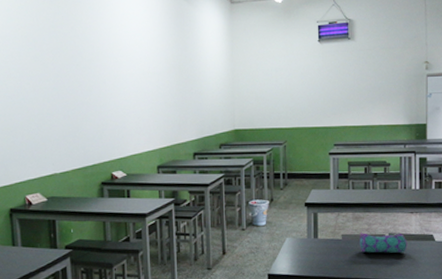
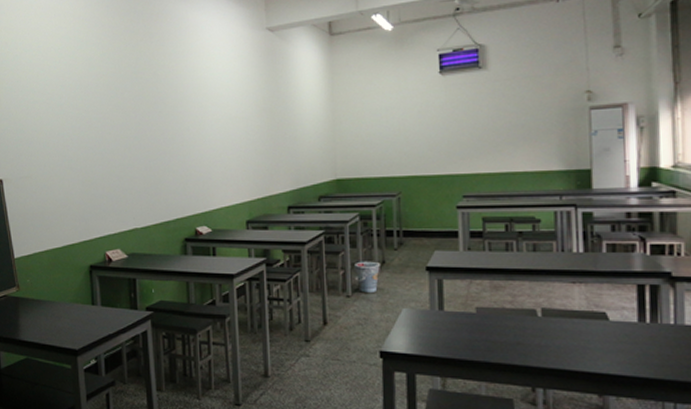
pencil case: present [358,232,407,253] -> none [499,306,569,333]

